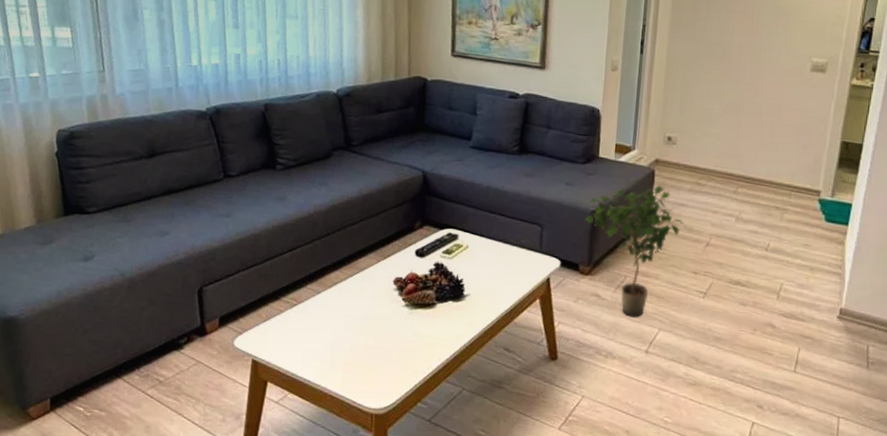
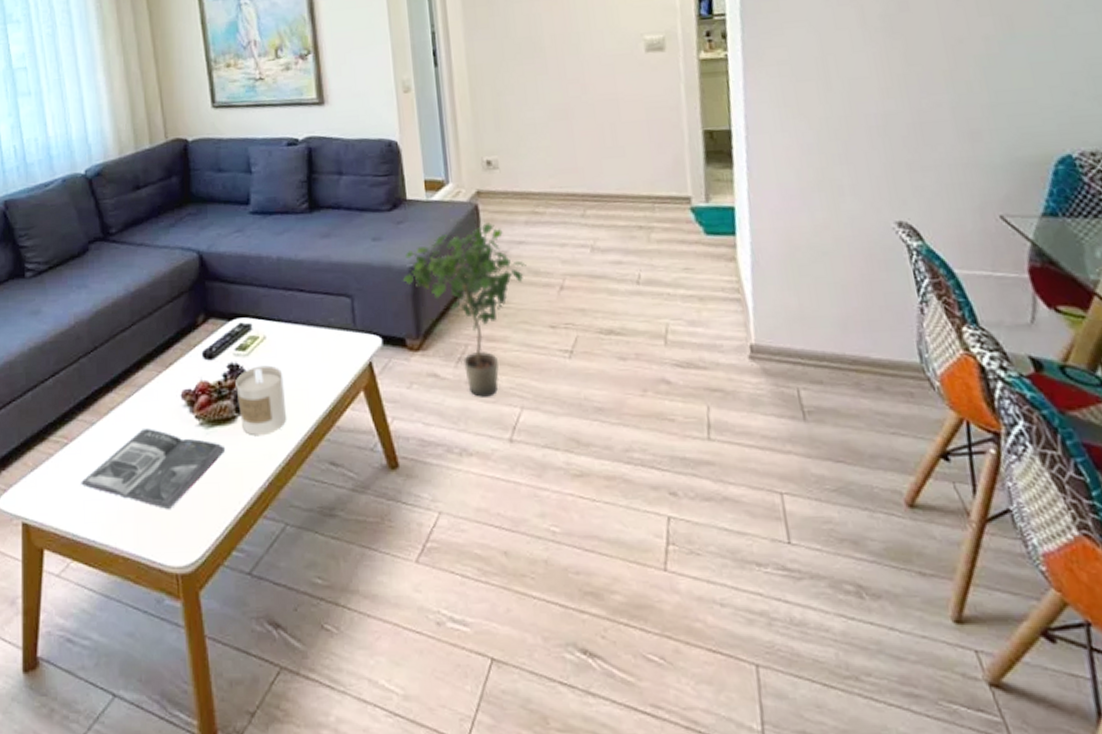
magazine: none [303,302,423,366] -> present [81,429,224,510]
candle: none [438,268,478,322] -> present [235,365,287,437]

